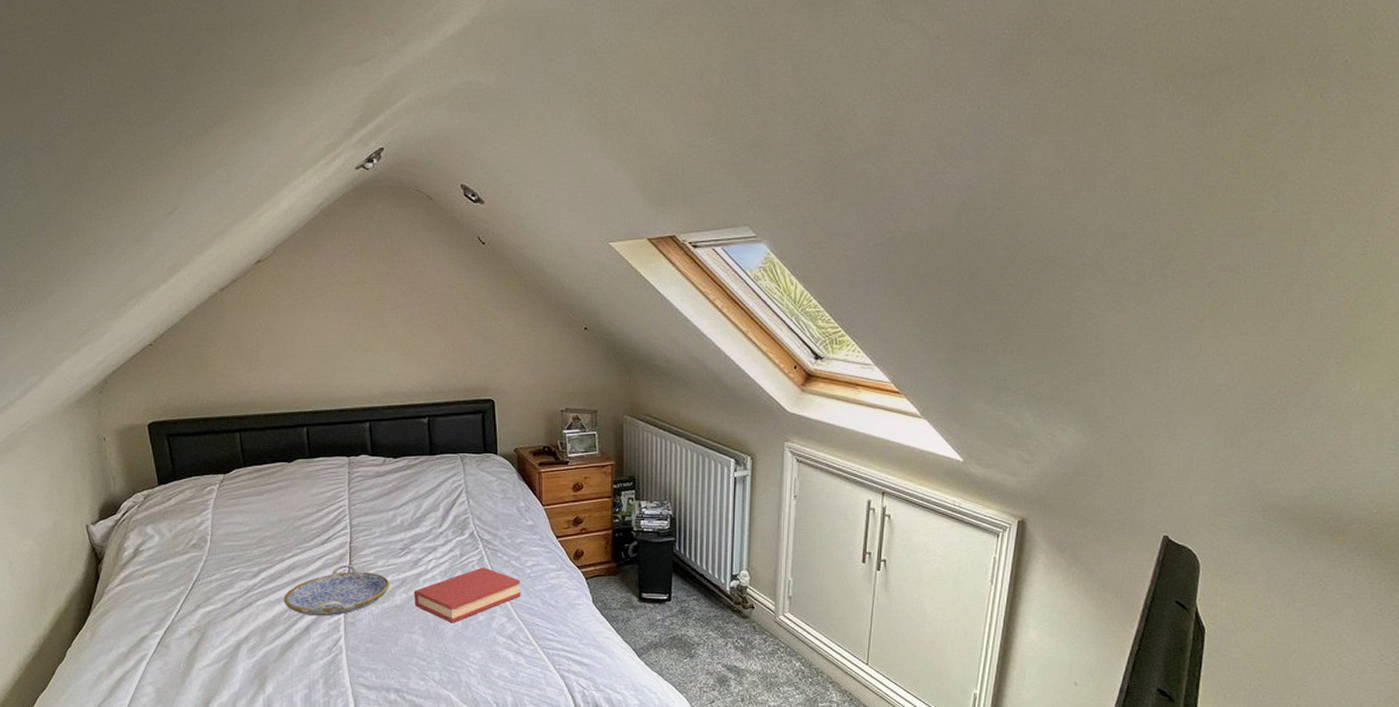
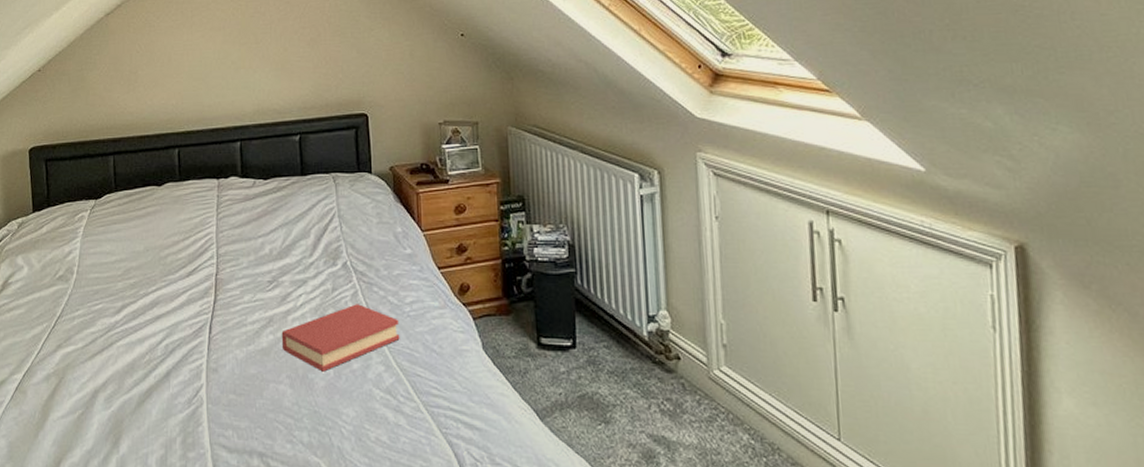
serving tray: present [283,565,389,616] -> none [145,300,255,361]

